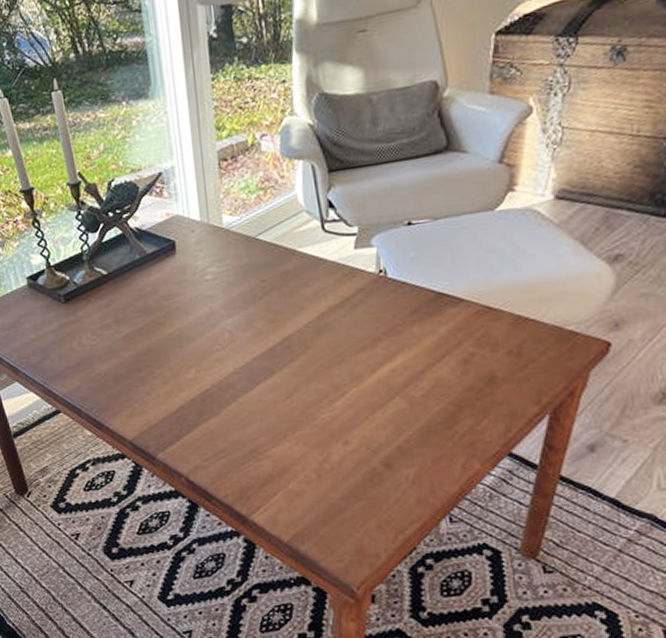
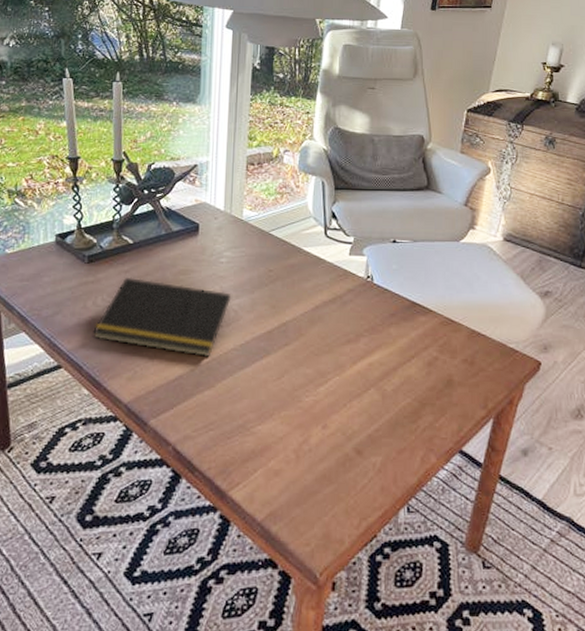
notepad: none [83,310,223,385] -> present [92,277,231,357]

